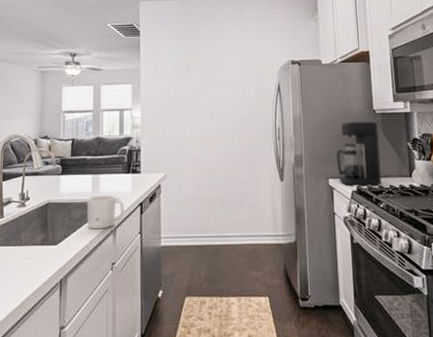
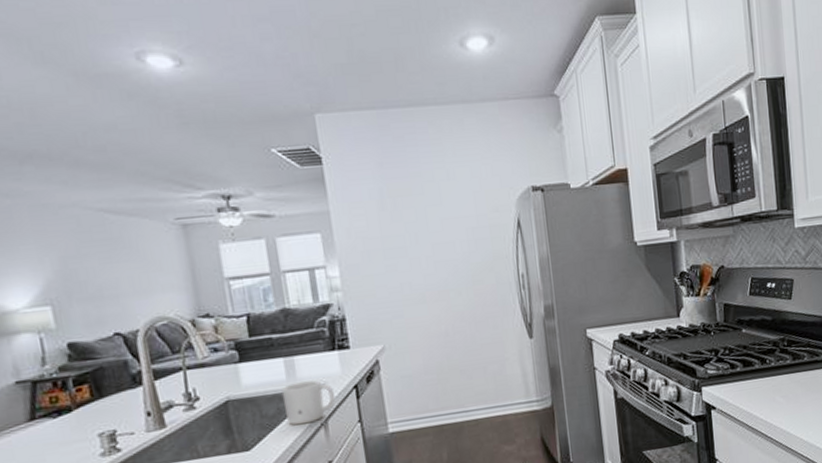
coffee maker: present [336,121,382,186] -> none [594,255,647,335]

